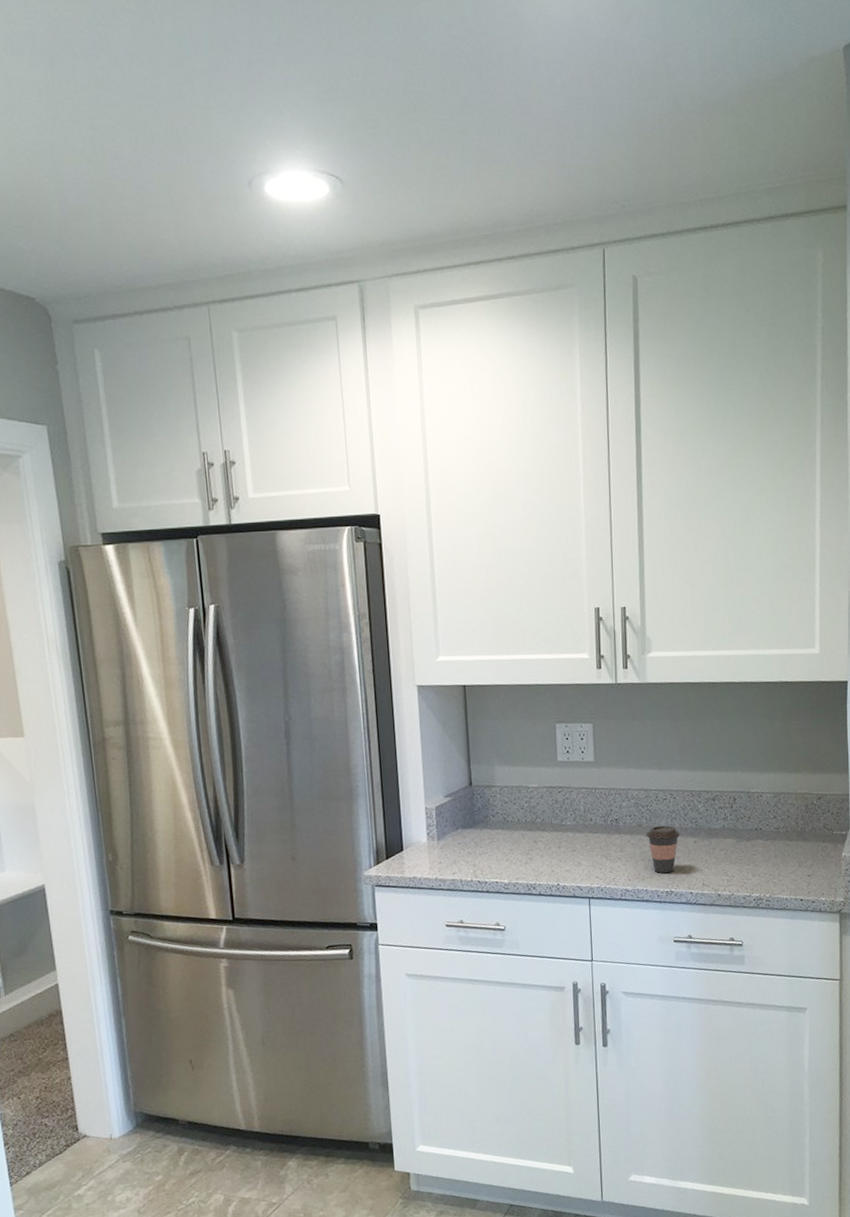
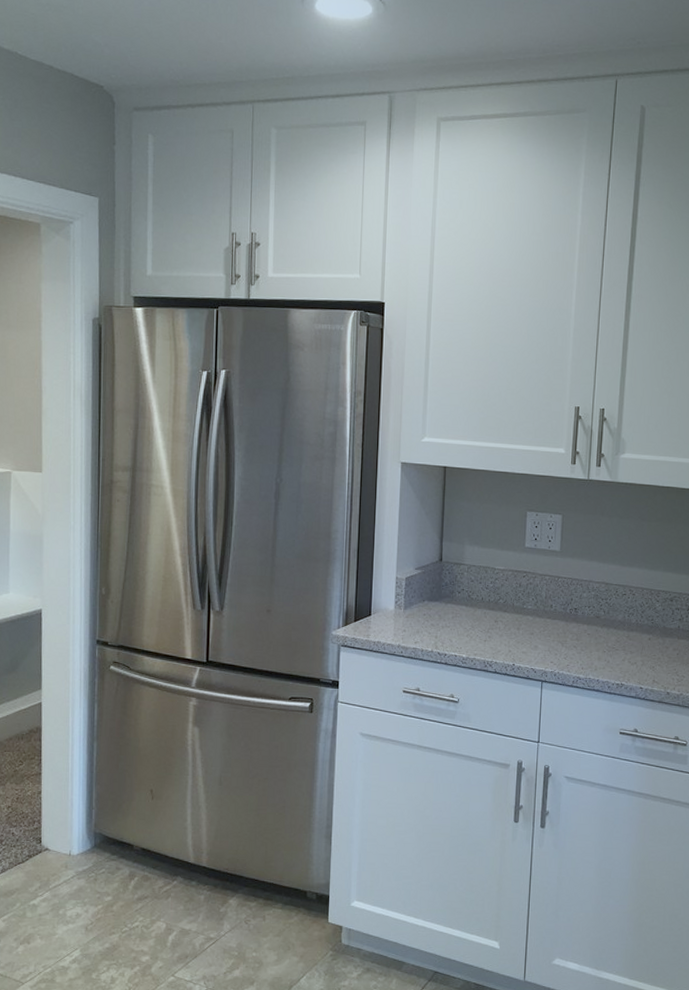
coffee cup: present [646,825,681,873] -> none [603,619,636,665]

